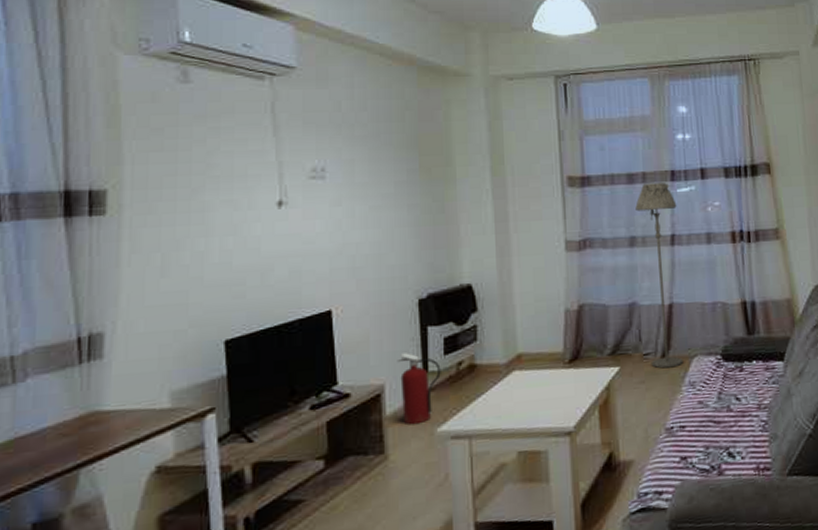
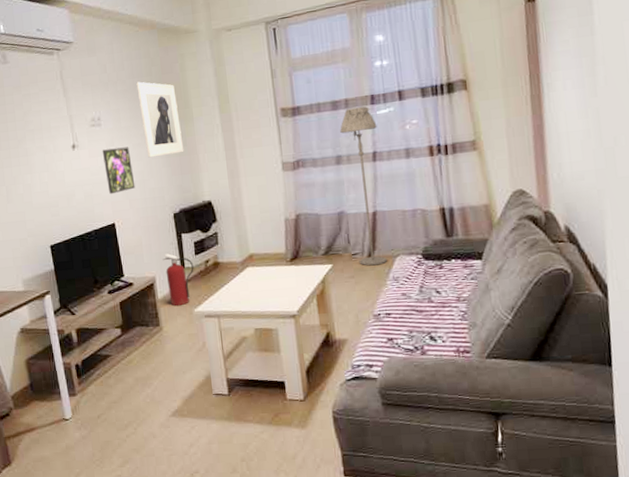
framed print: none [322,209,367,271] -> present [102,147,136,195]
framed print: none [382,127,440,225] -> present [136,81,184,158]

